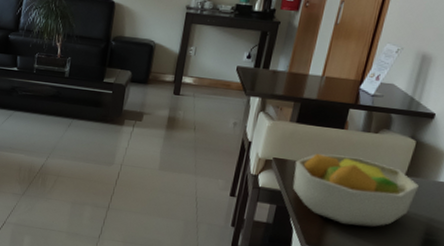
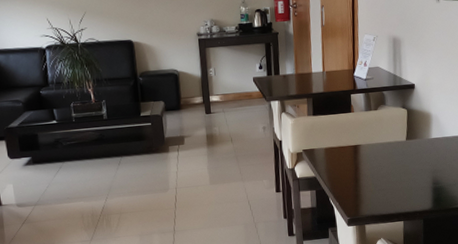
fruit bowl: present [292,154,420,228] -> none [321,133,419,193]

